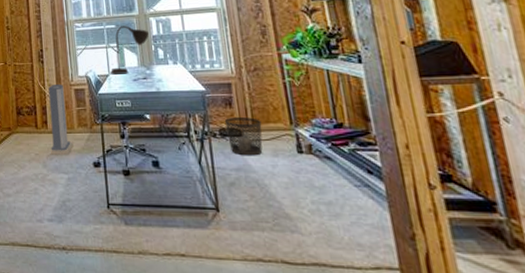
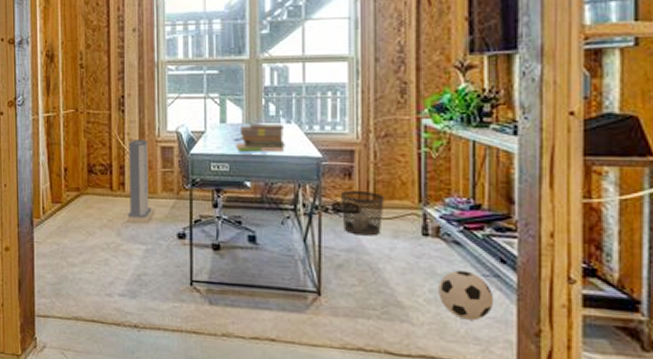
desk lamp: present [109,25,149,75] -> none [206,72,259,132]
books: none [134,65,175,91] -> present [235,123,285,154]
soccer ball: none [318,182,369,228] -> present [438,270,494,321]

